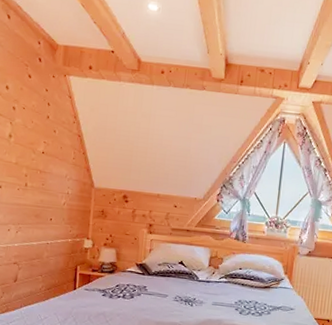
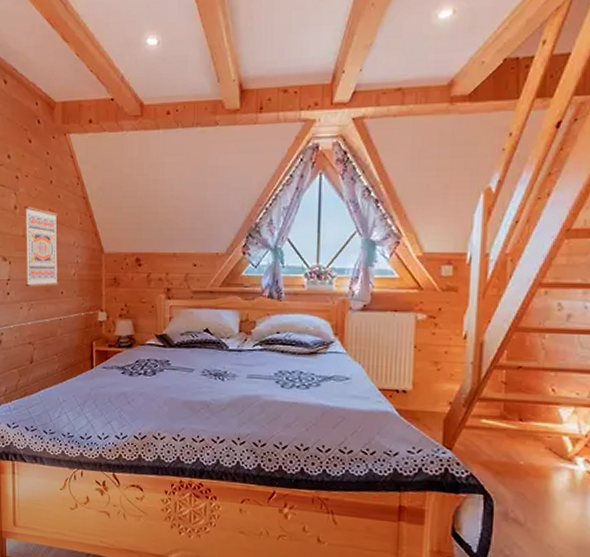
wall art: none [15,136,52,212] -> present [24,207,58,287]

